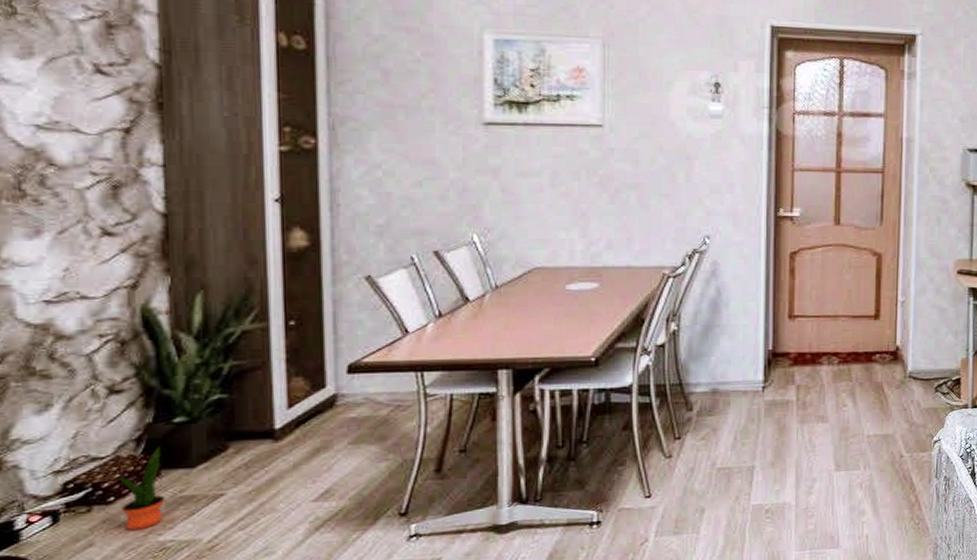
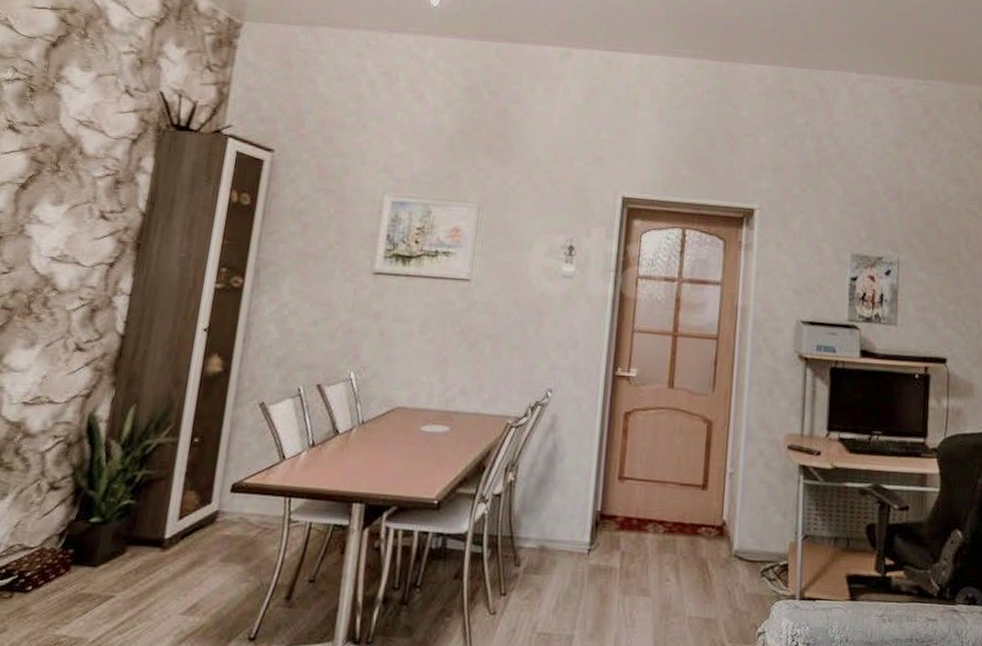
potted plant: present [119,447,165,531] -> none [34,543,76,622]

